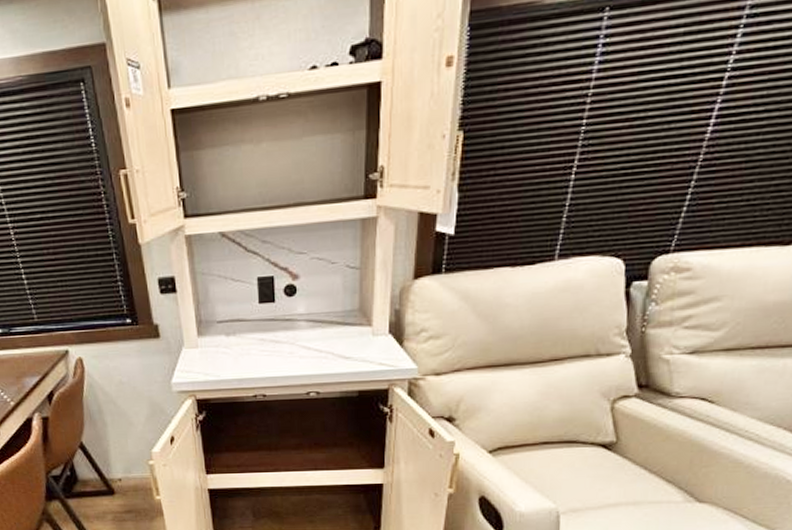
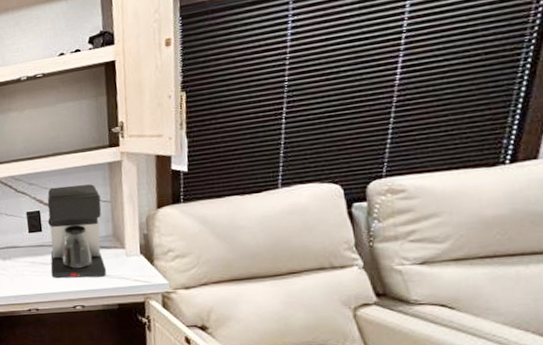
coffee maker: none [283,245,349,360] -> present [47,184,107,279]

